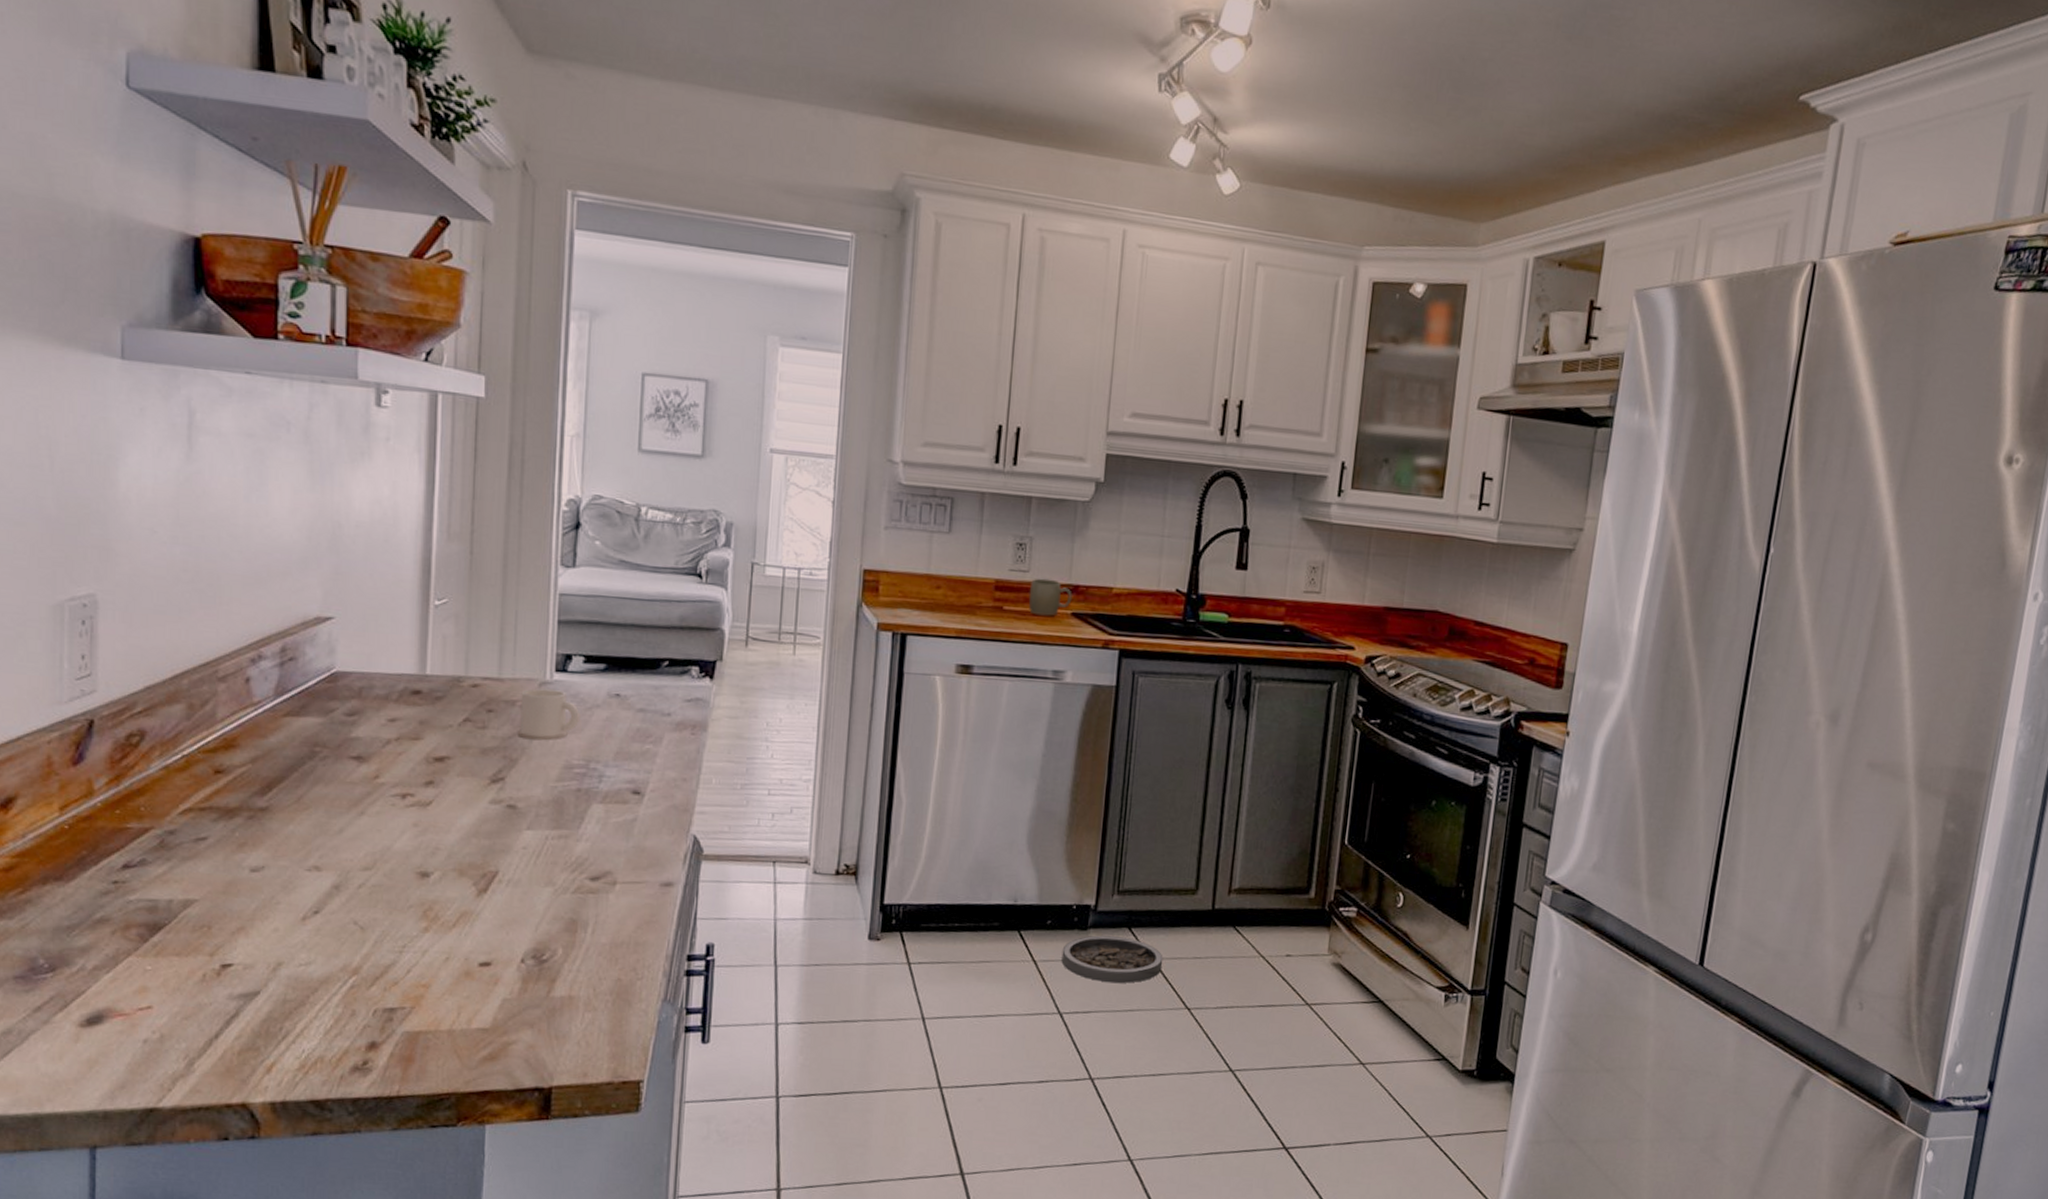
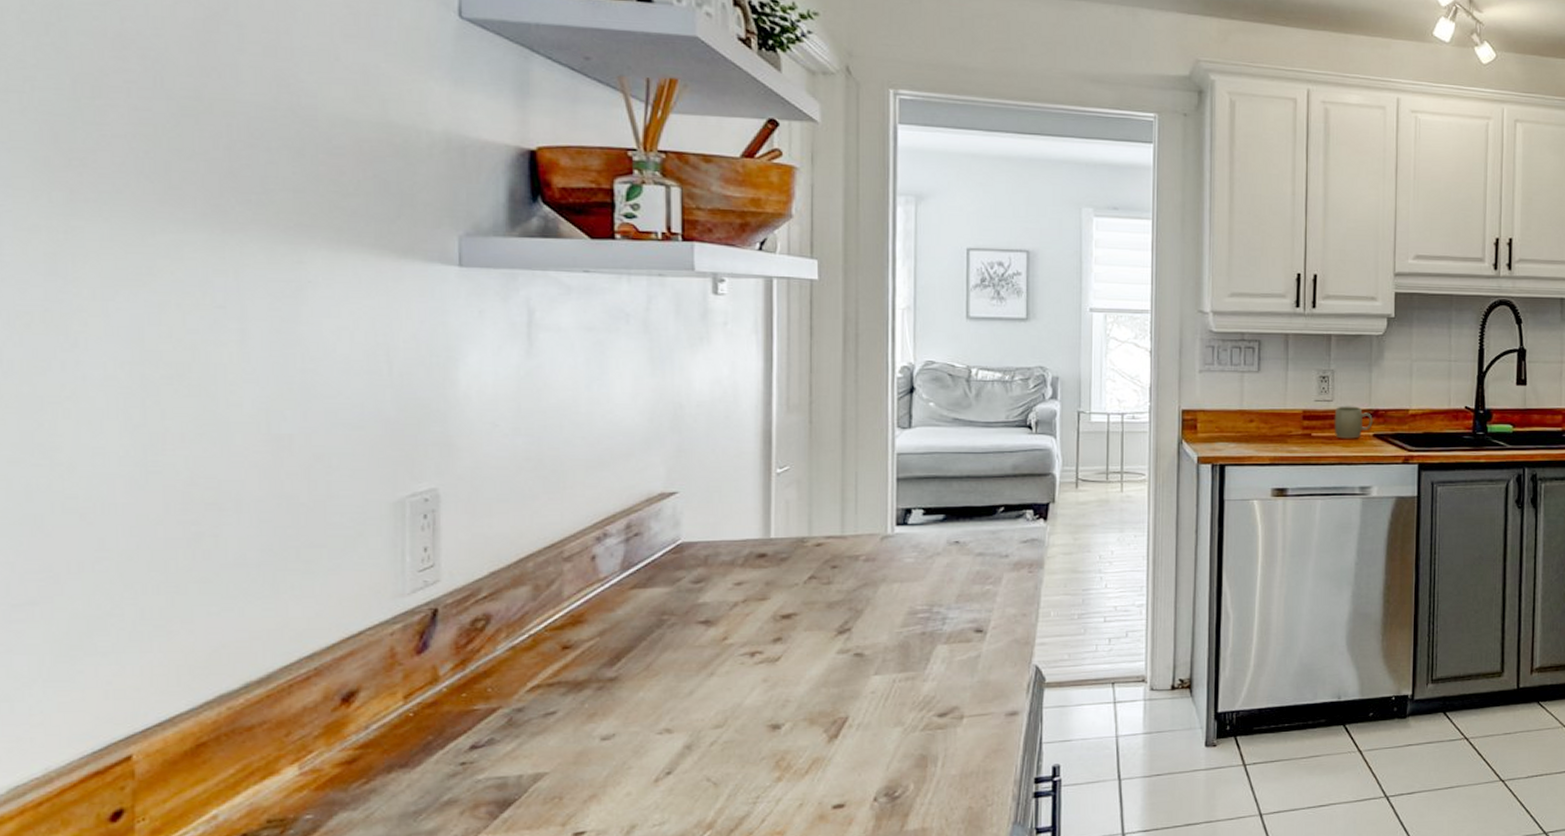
mug: present [518,689,581,741] -> none [862,543,922,591]
pet bowl: present [1061,935,1163,983] -> none [1384,721,1477,764]

